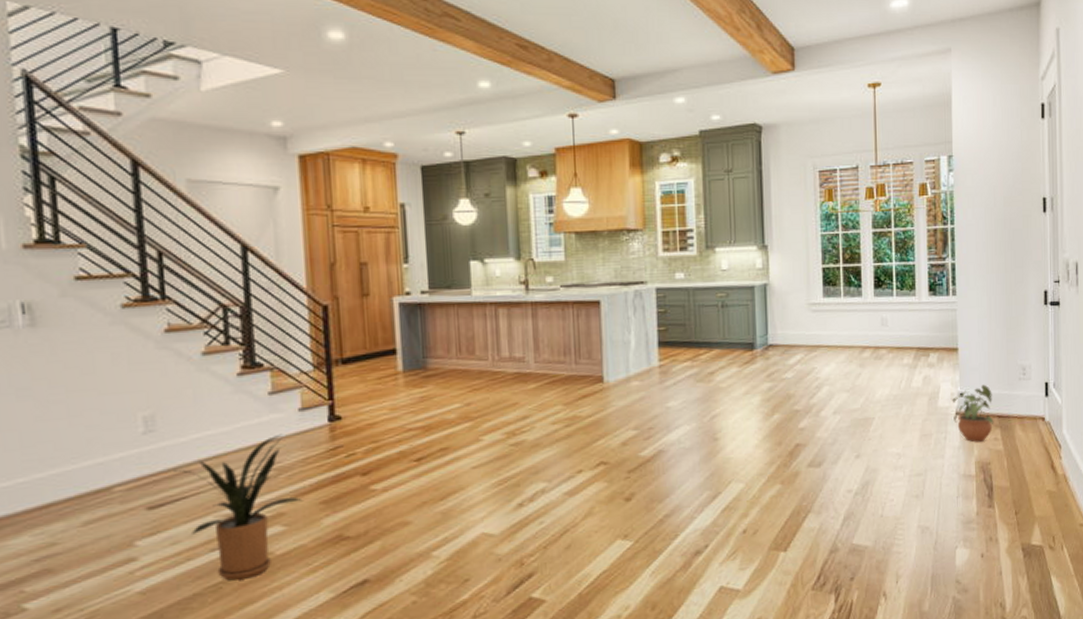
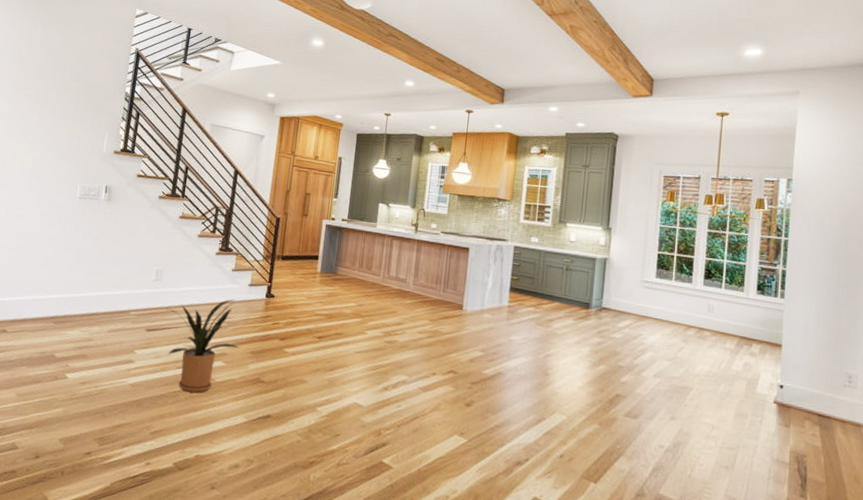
potted plant: present [952,384,994,442] -> none [771,382,814,434]

